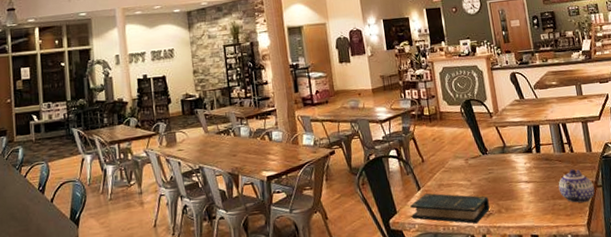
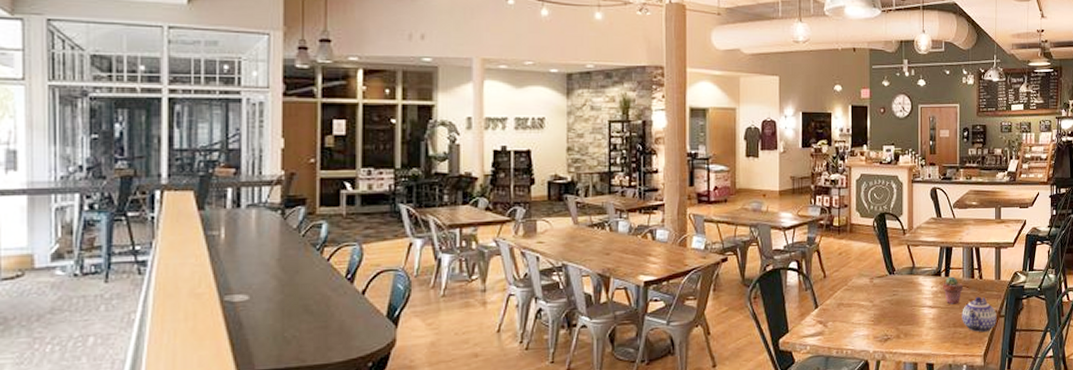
book: present [410,193,490,224] -> none [804,312,888,348]
potted succulent: none [535,152,556,178] -> present [943,276,963,304]

